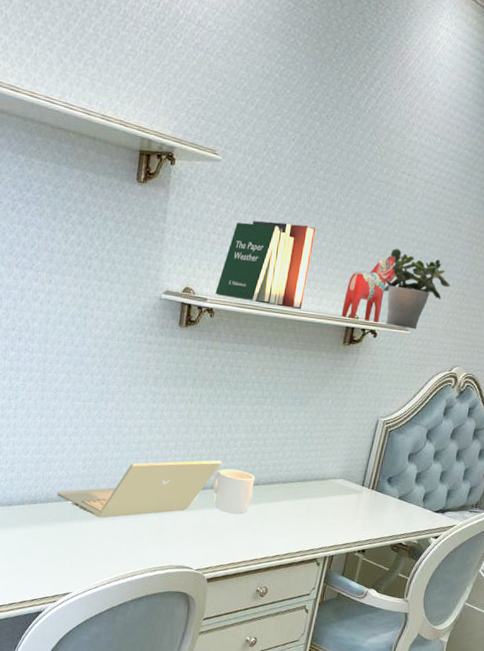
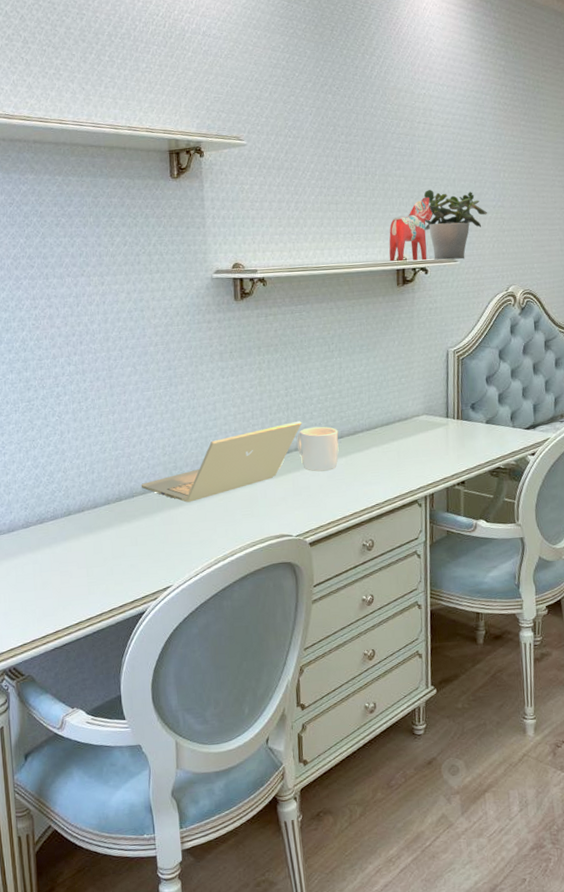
books: present [215,221,316,310] -> none [264,186,350,266]

